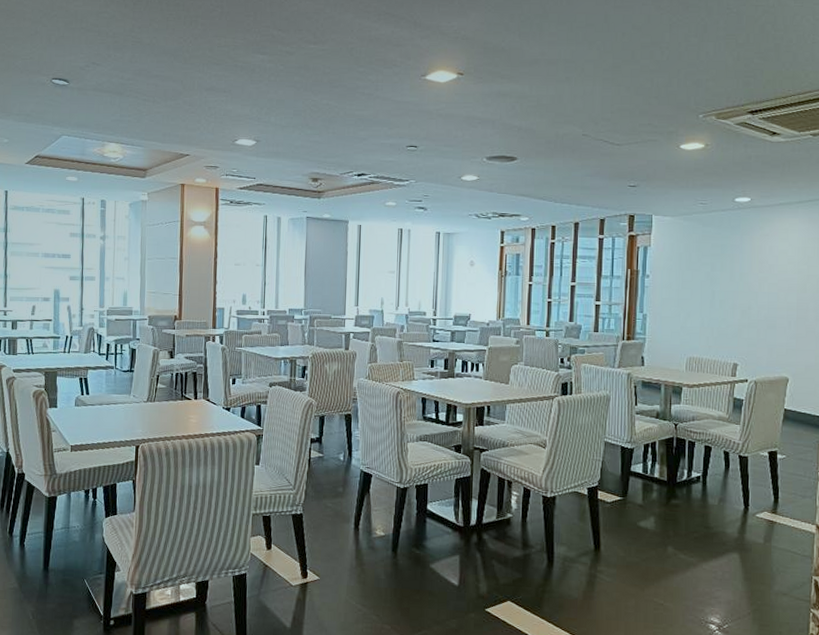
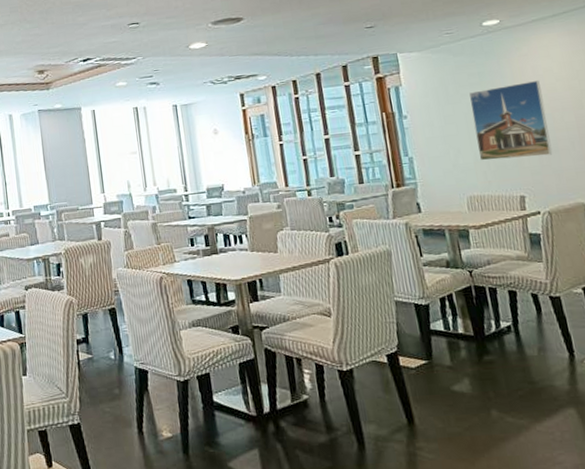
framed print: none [705,260,773,330] -> present [469,80,553,161]

